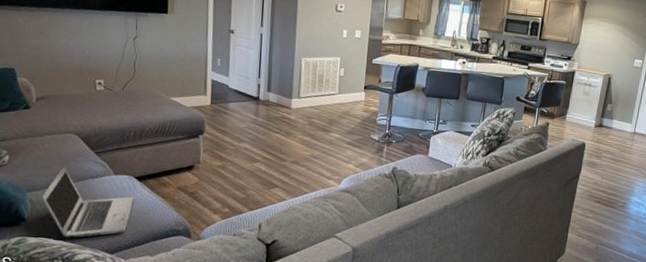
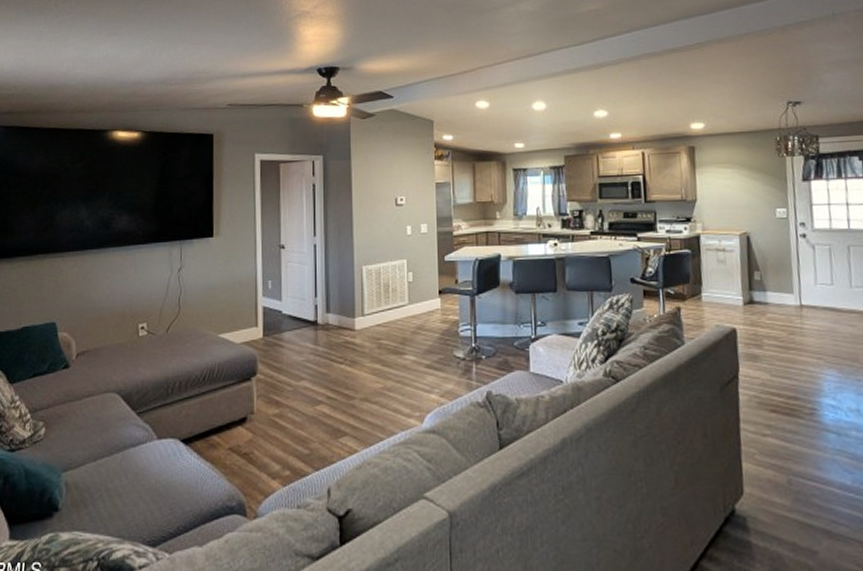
laptop: present [40,166,134,239] -> none [76,434,179,530]

